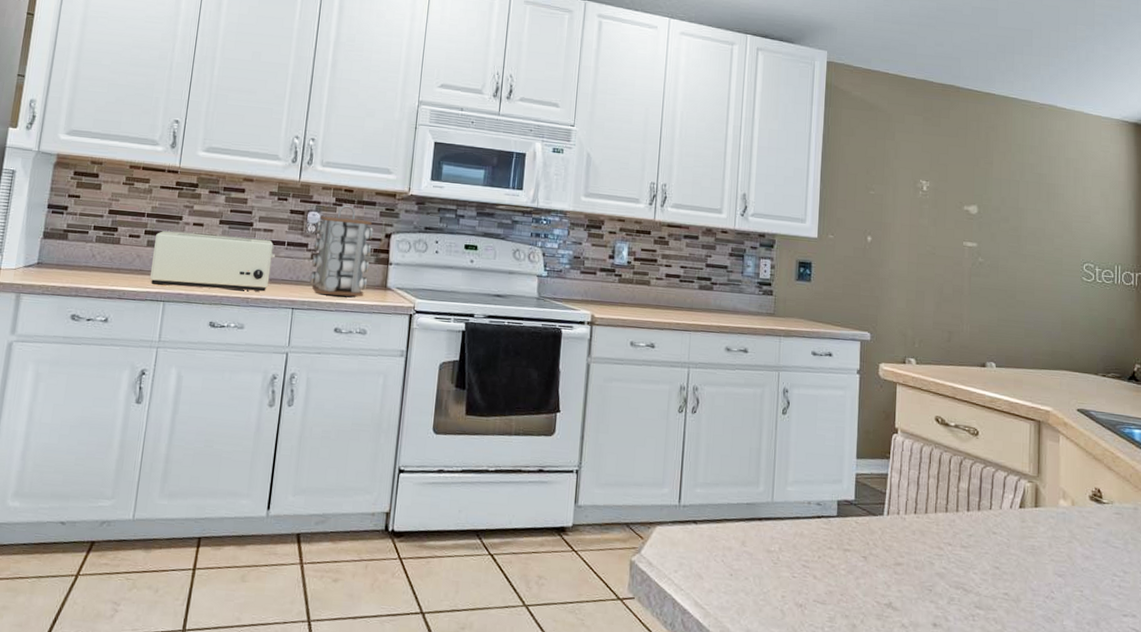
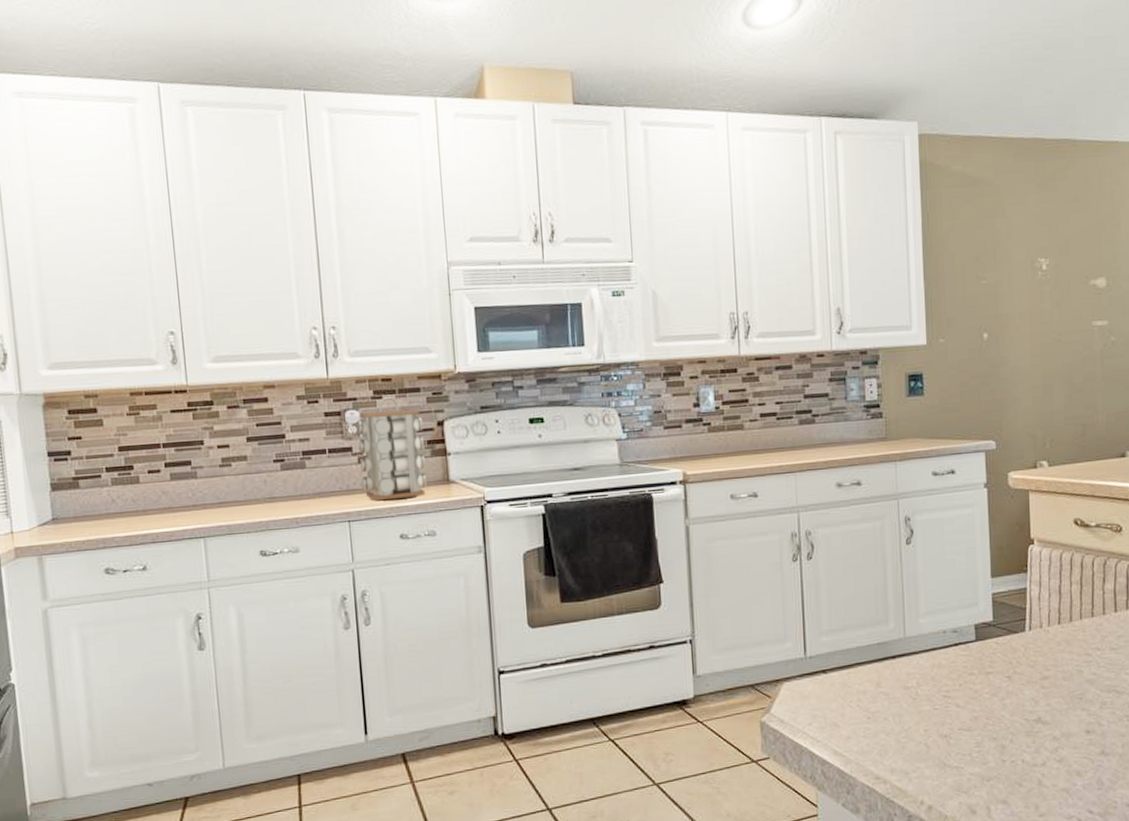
toaster: present [149,231,276,292] -> none [178,450,318,521]

